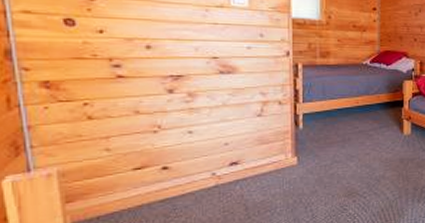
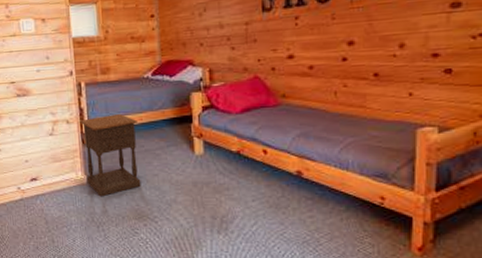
nightstand: none [294,97,353,178] -> present [80,114,141,197]

